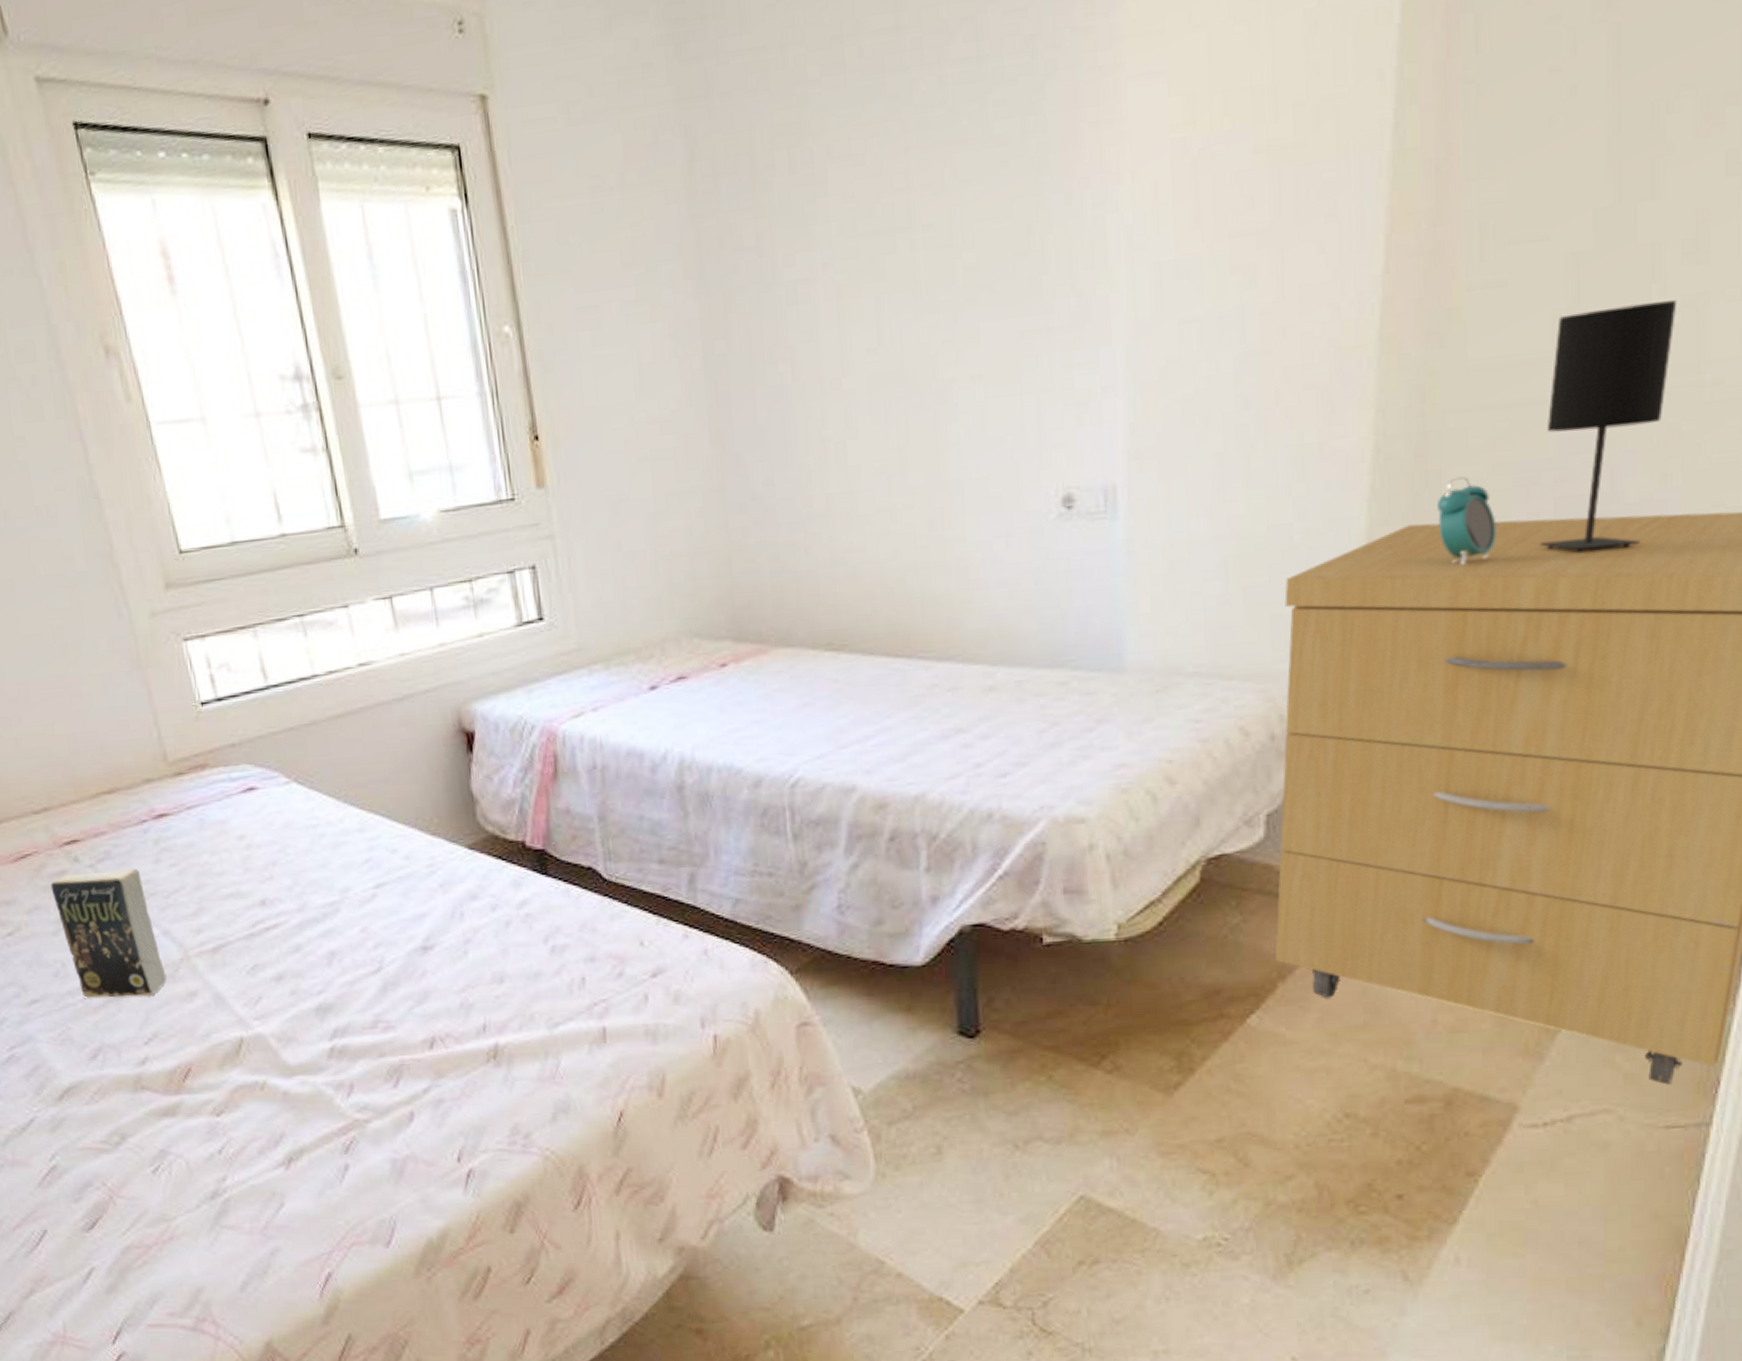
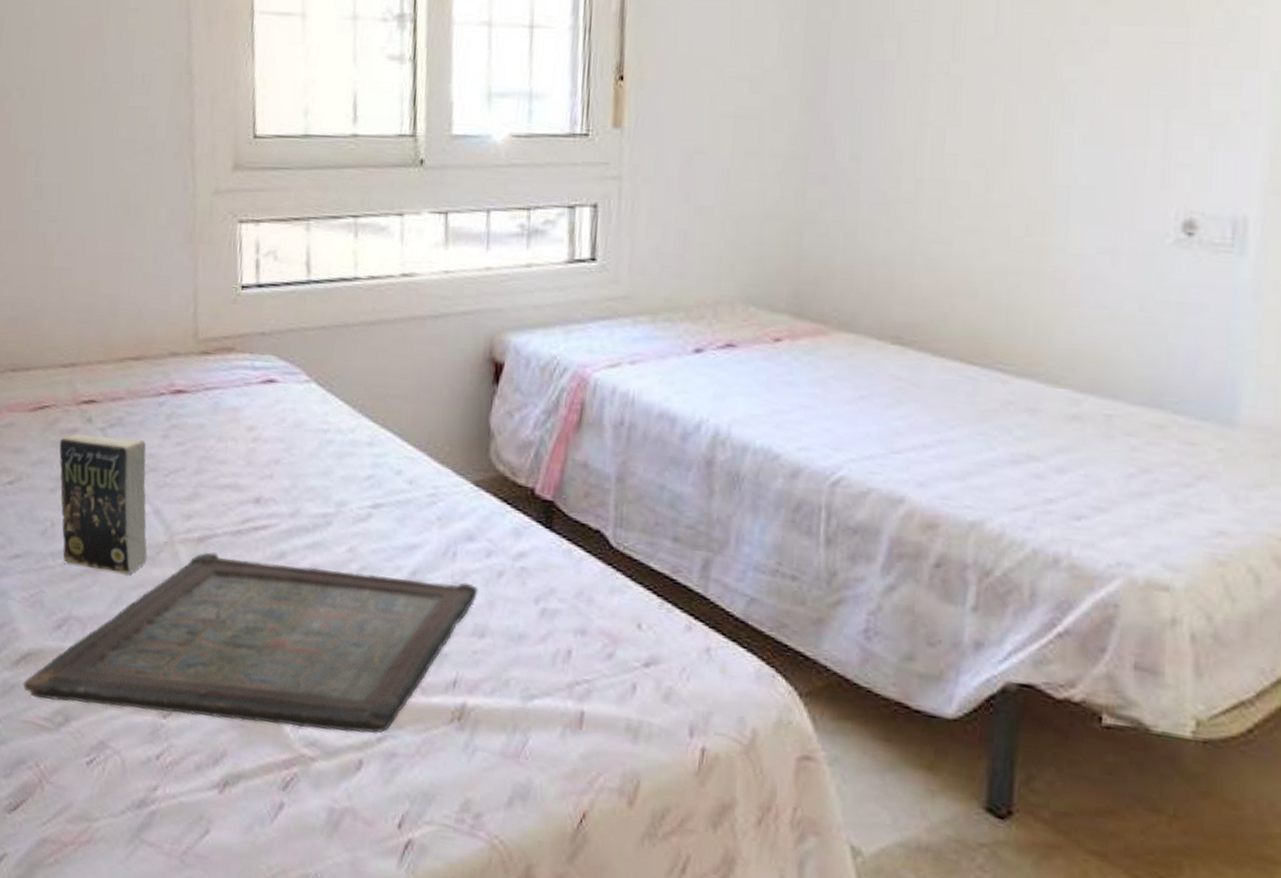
serving tray: none [71,937,491,1126] -> present [23,552,478,733]

